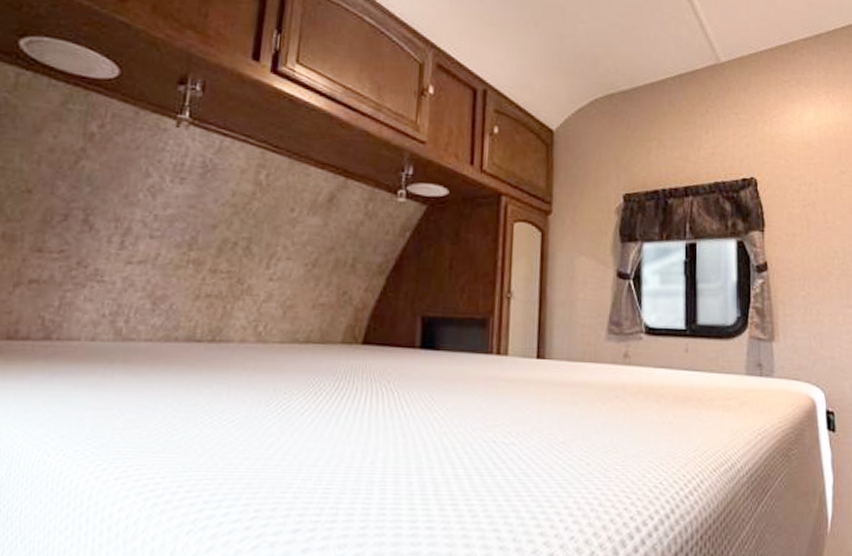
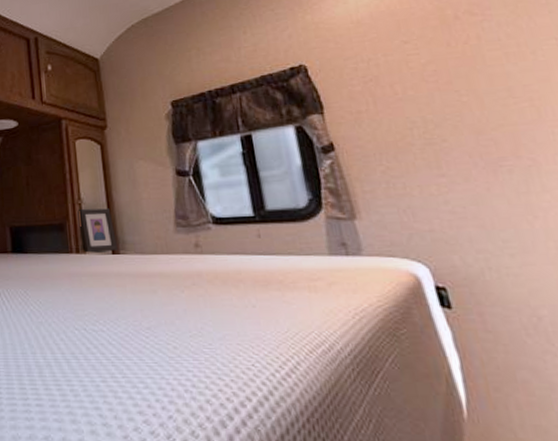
picture frame: none [504,304,544,355] -> present [77,208,117,253]

